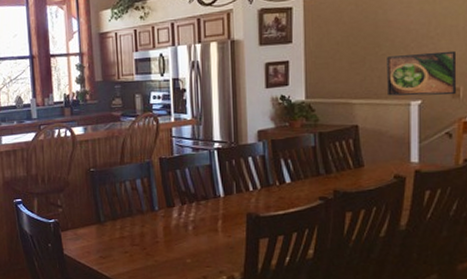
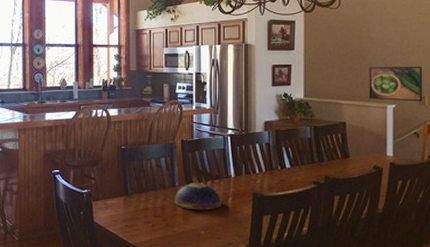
decorative bowl: none [154,205,210,236] -> present [174,183,221,211]

